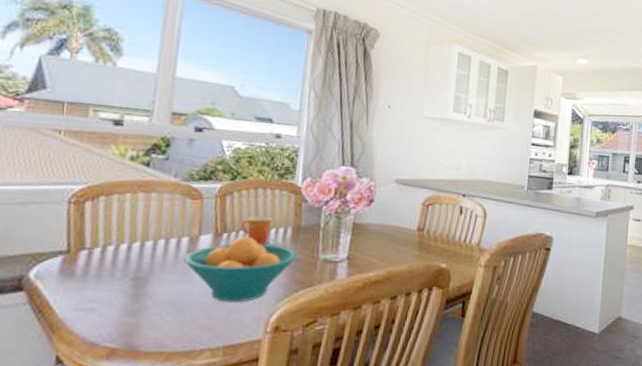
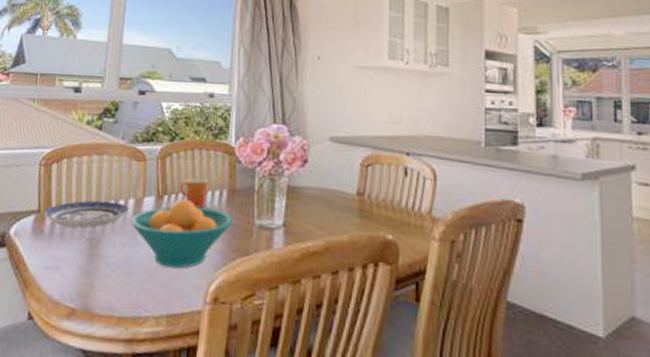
plate: none [74,239,182,268] -> present [43,200,129,228]

